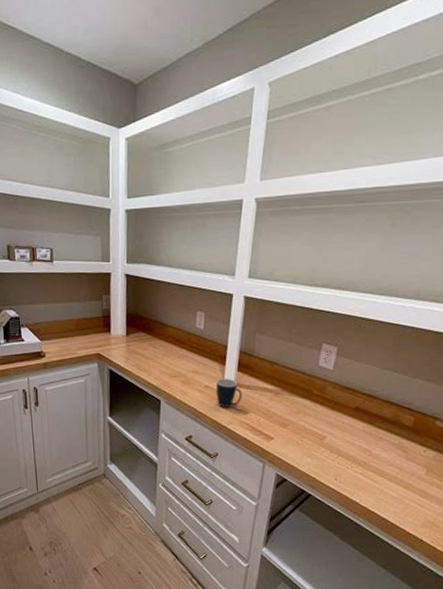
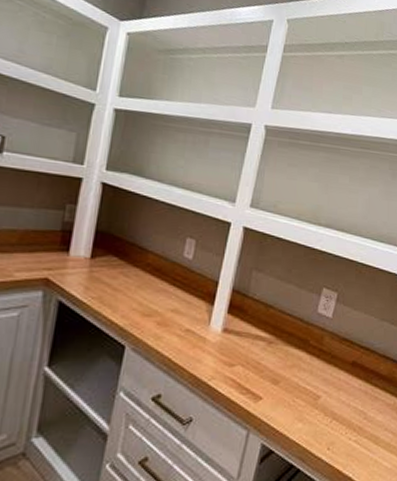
mug: present [215,378,242,407] -> none [198,321,230,358]

